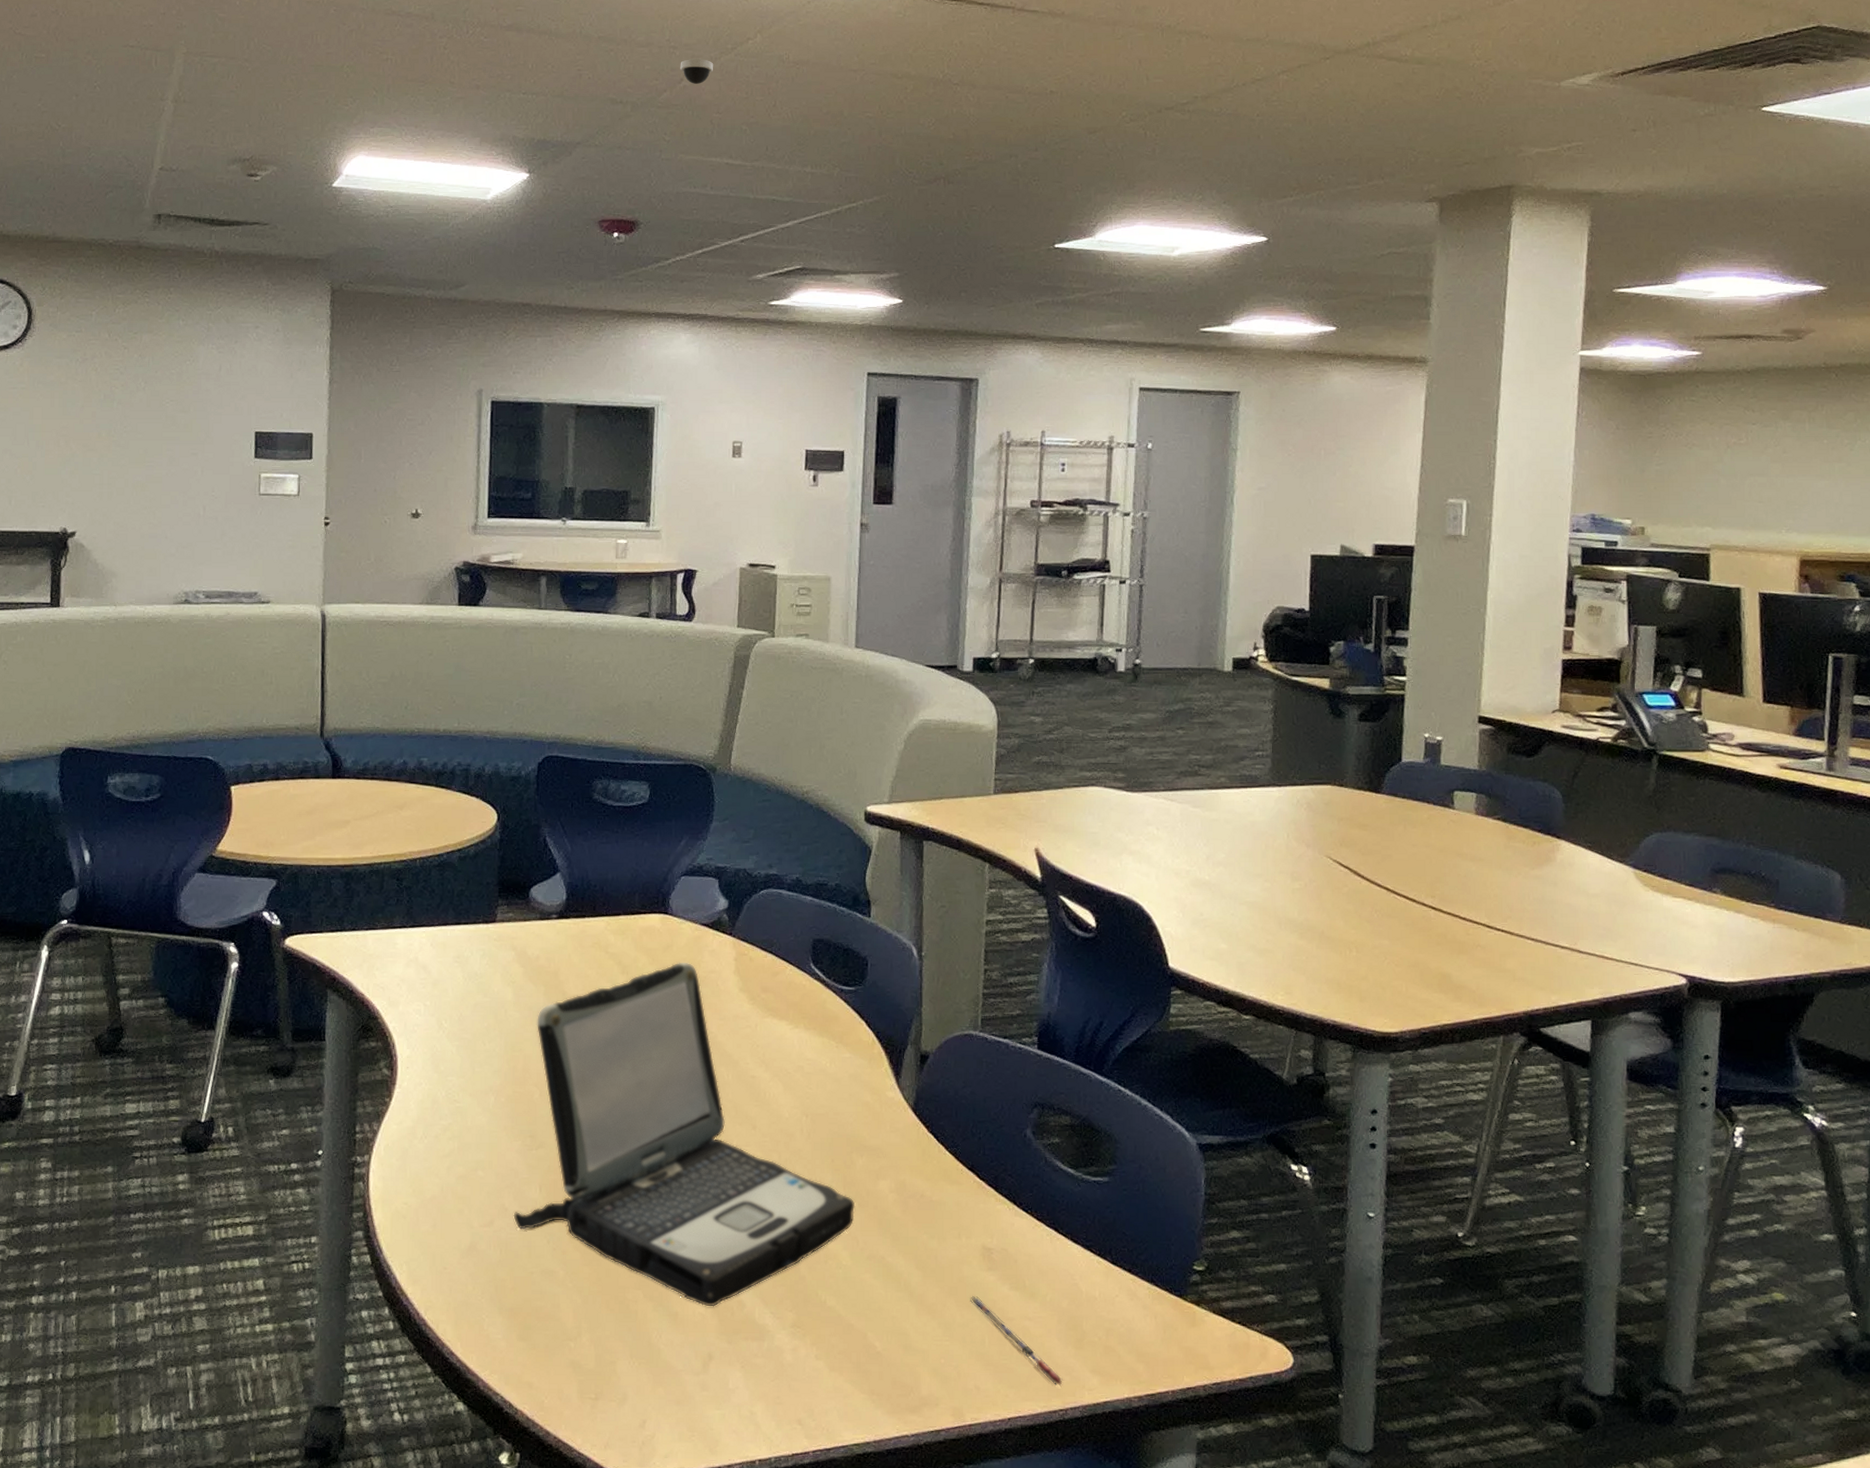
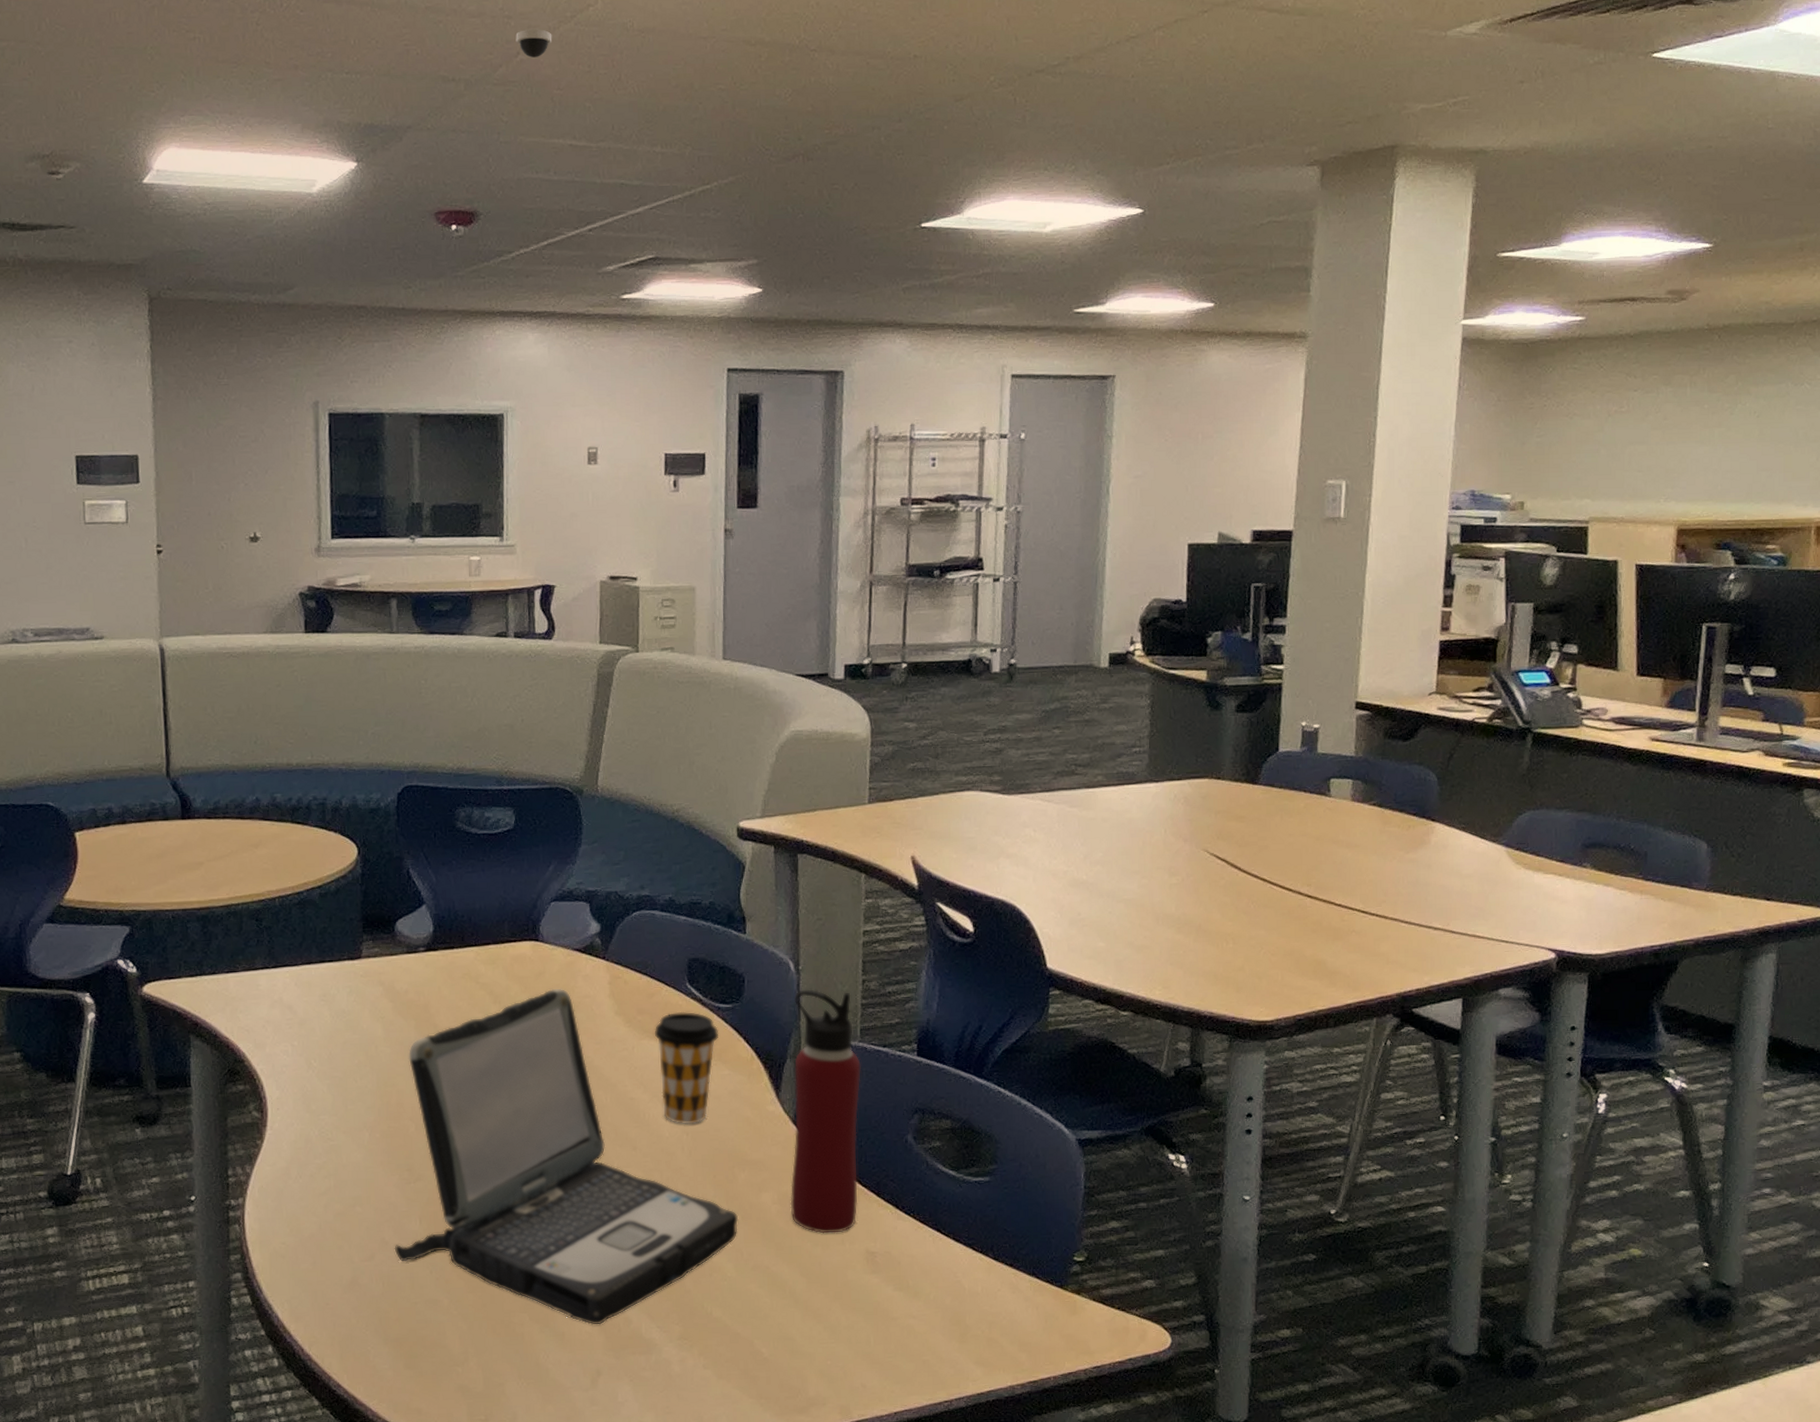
coffee cup: none [777,992,841,1106] -> present [654,1012,719,1125]
water bottle: none [907,976,981,1226] -> present [790,989,861,1234]
pen: present [970,1296,1064,1386] -> none [855,1299,948,1380]

